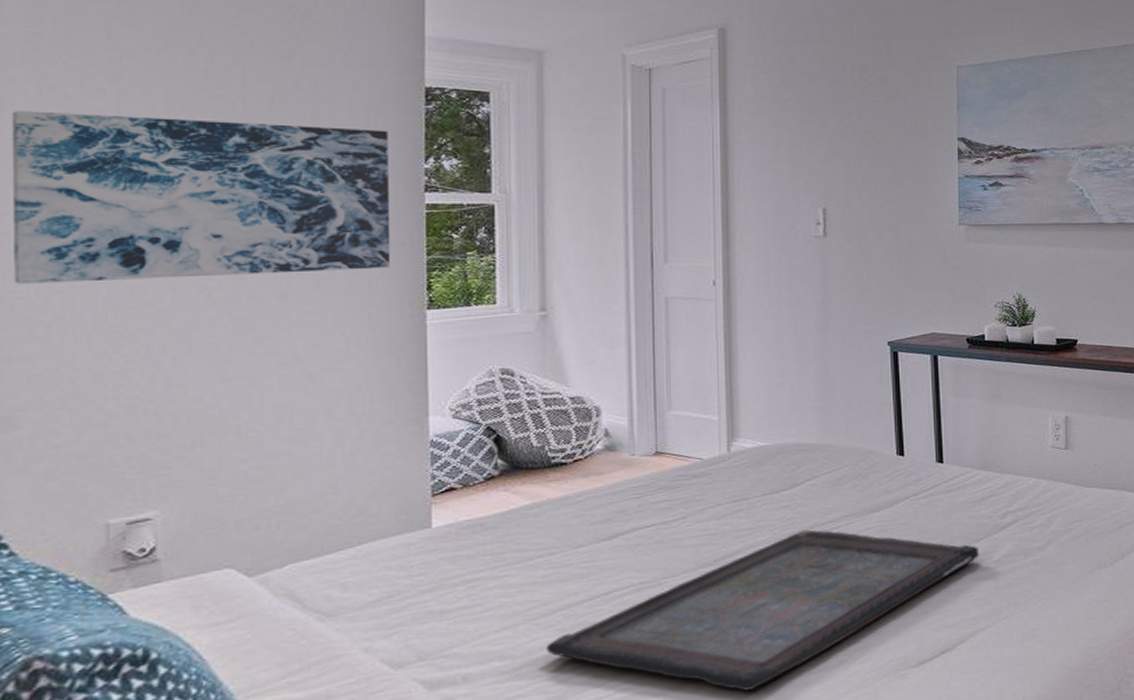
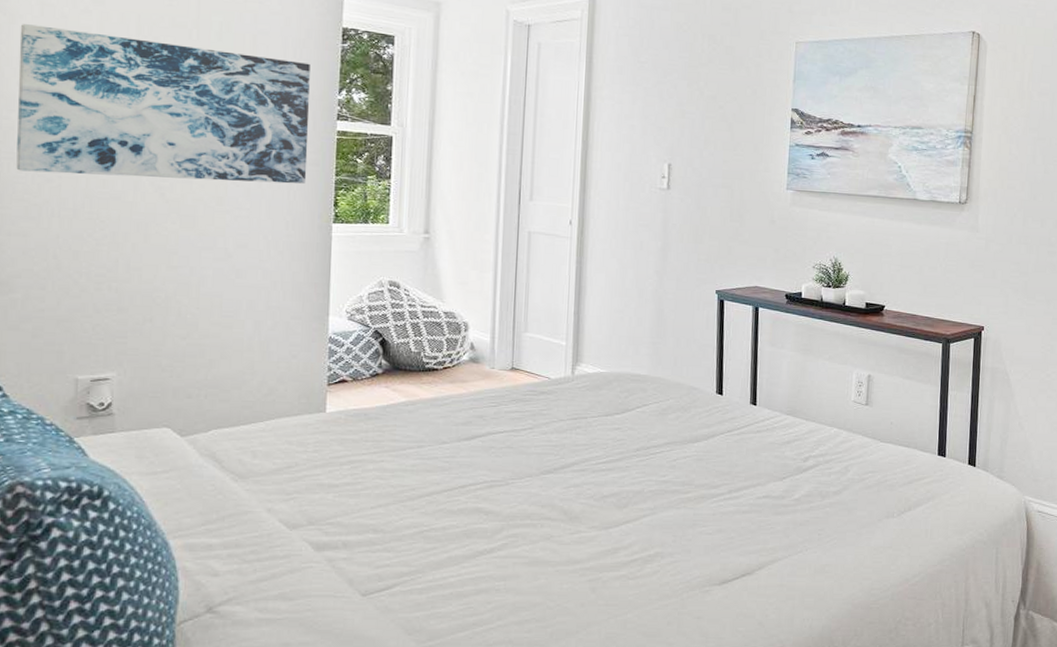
serving tray: present [545,529,980,691] -> none [410,451,782,586]

